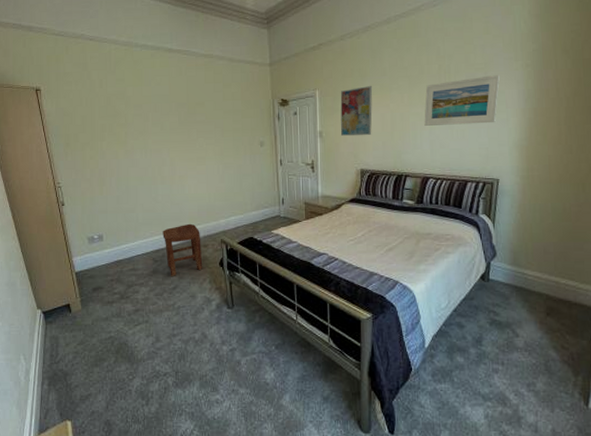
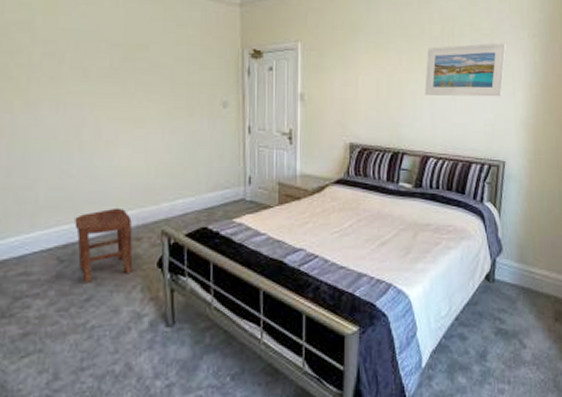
wall art: present [340,86,373,137] -> none [326,42,367,103]

